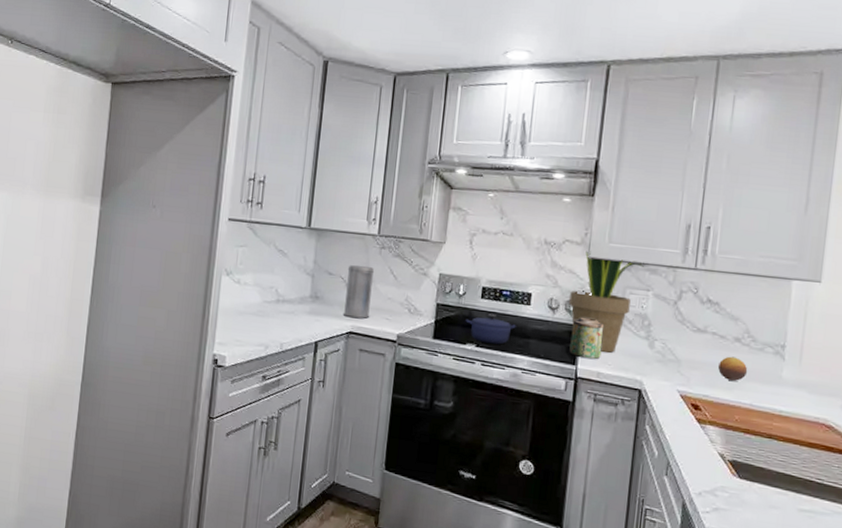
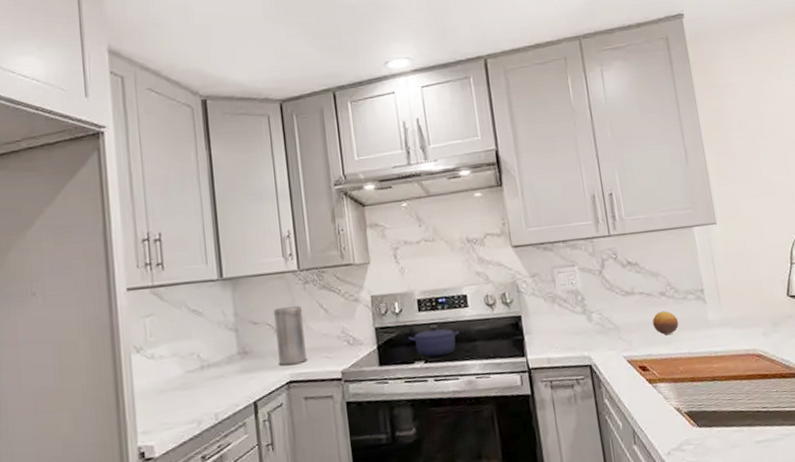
potted plant: present [569,250,644,353] -> none [503,240,564,337]
canister: present [569,317,605,360] -> none [512,305,547,348]

